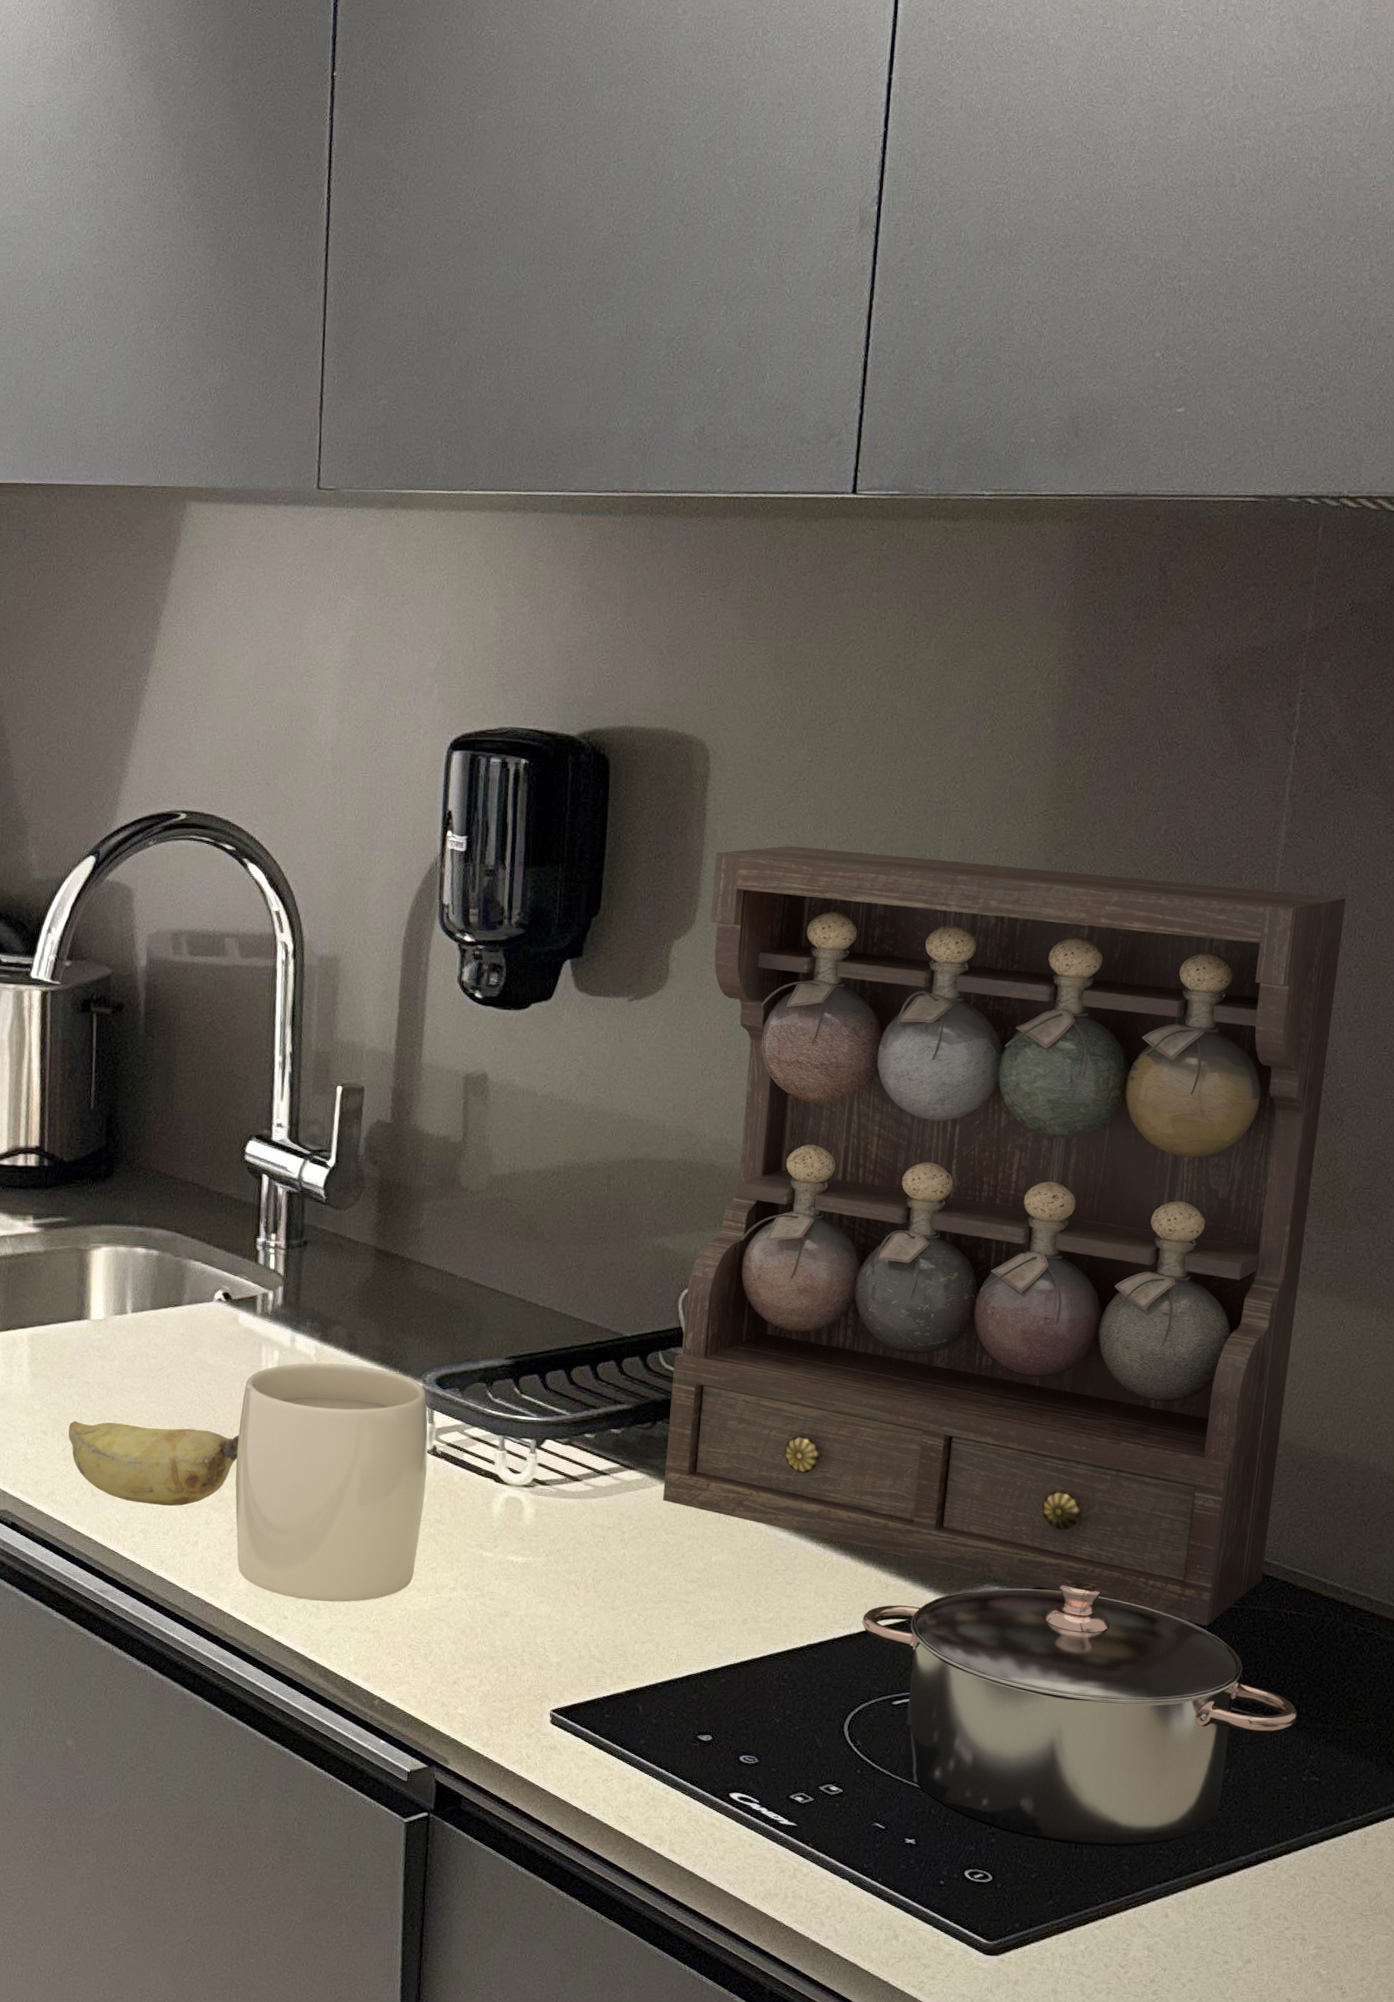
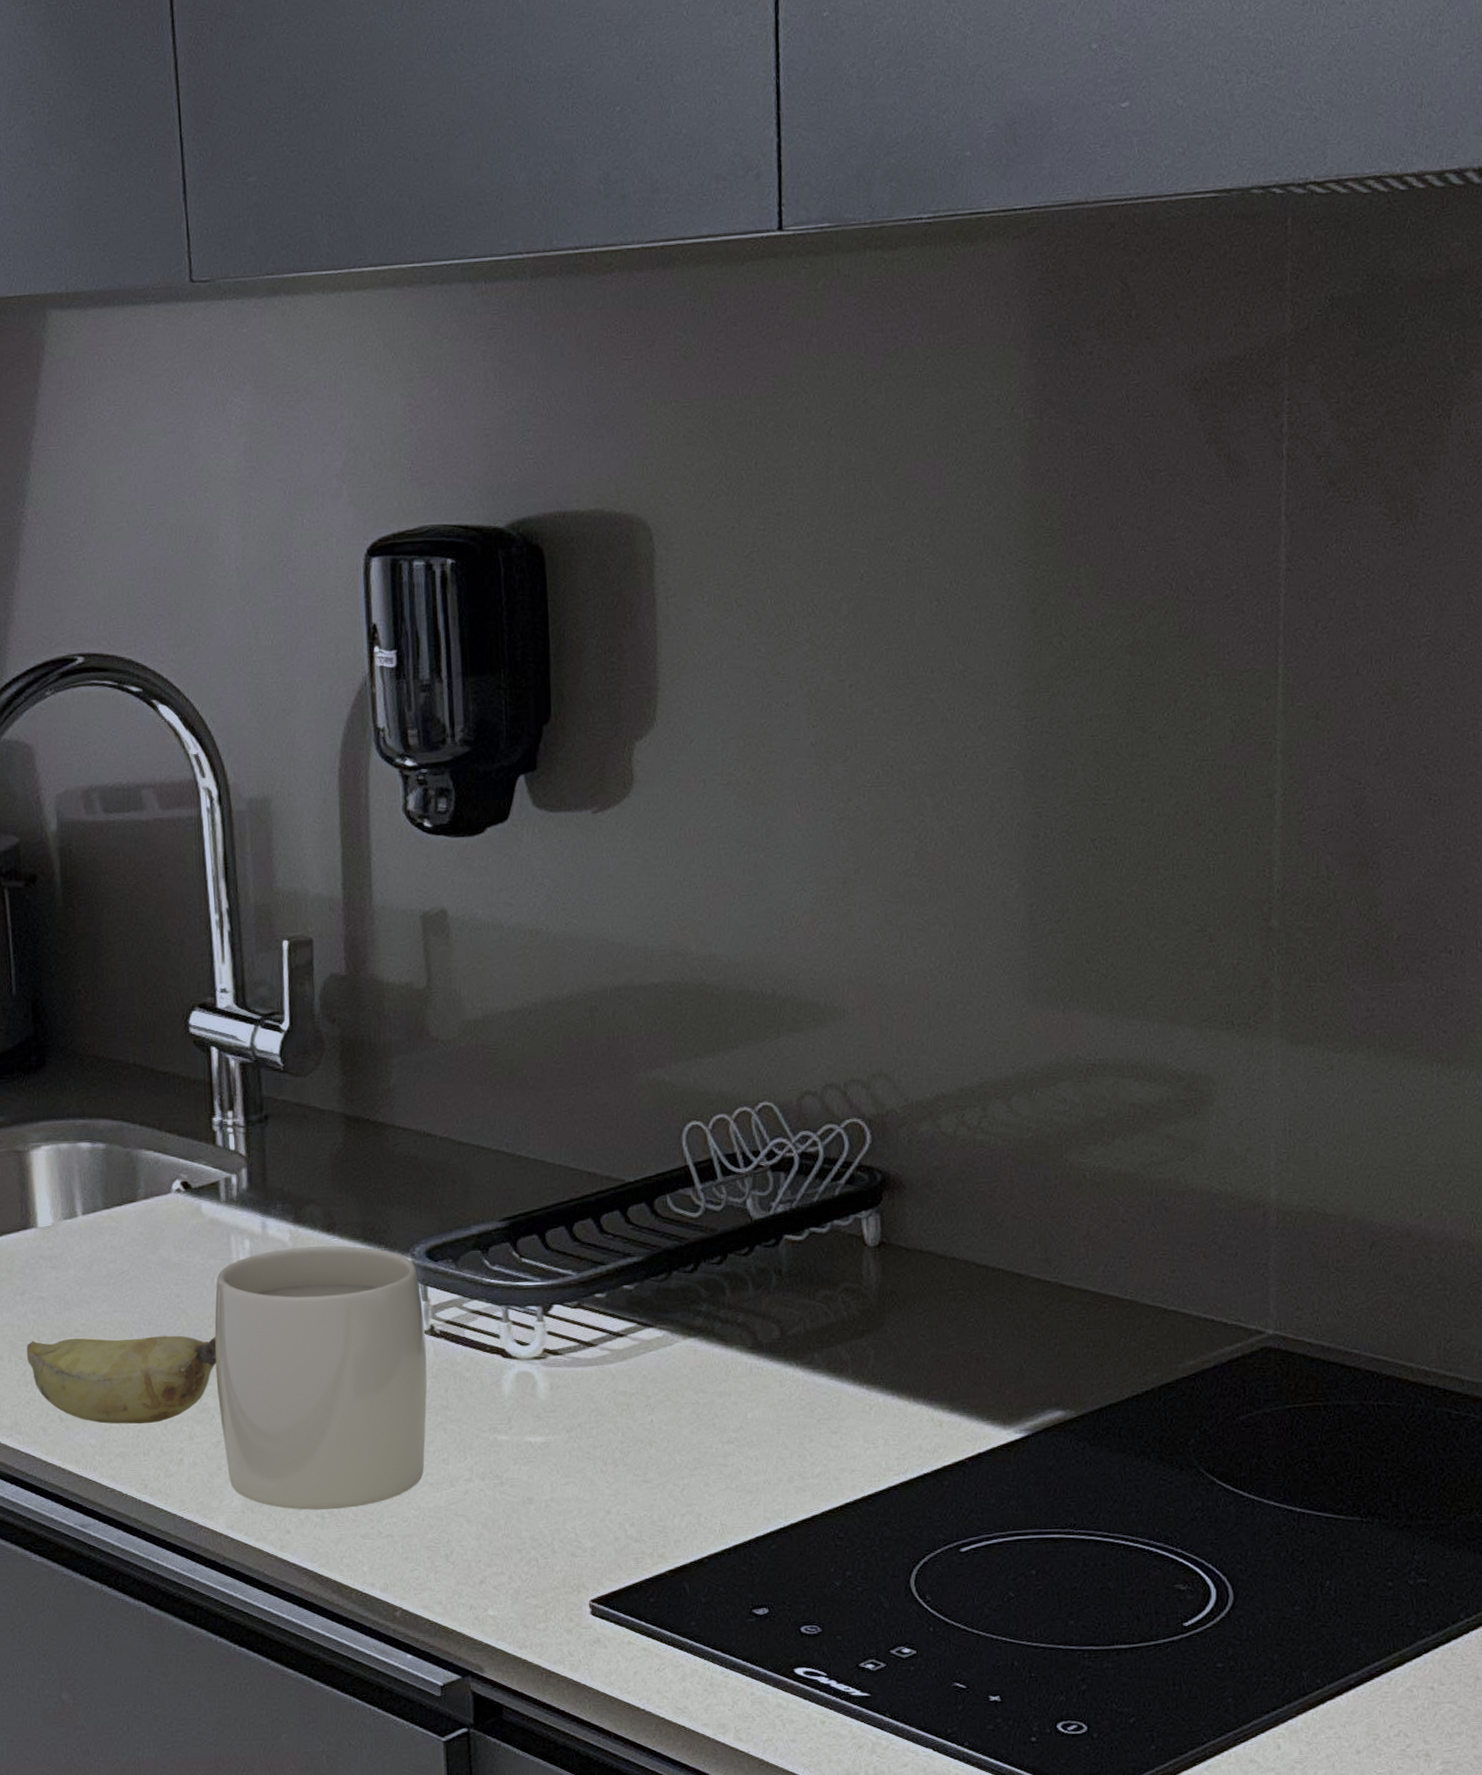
spice rack: present [663,846,1346,1627] -> none [670,620,1358,1429]
cooking pot: present [862,1579,1298,1847] -> none [918,1393,1397,1682]

